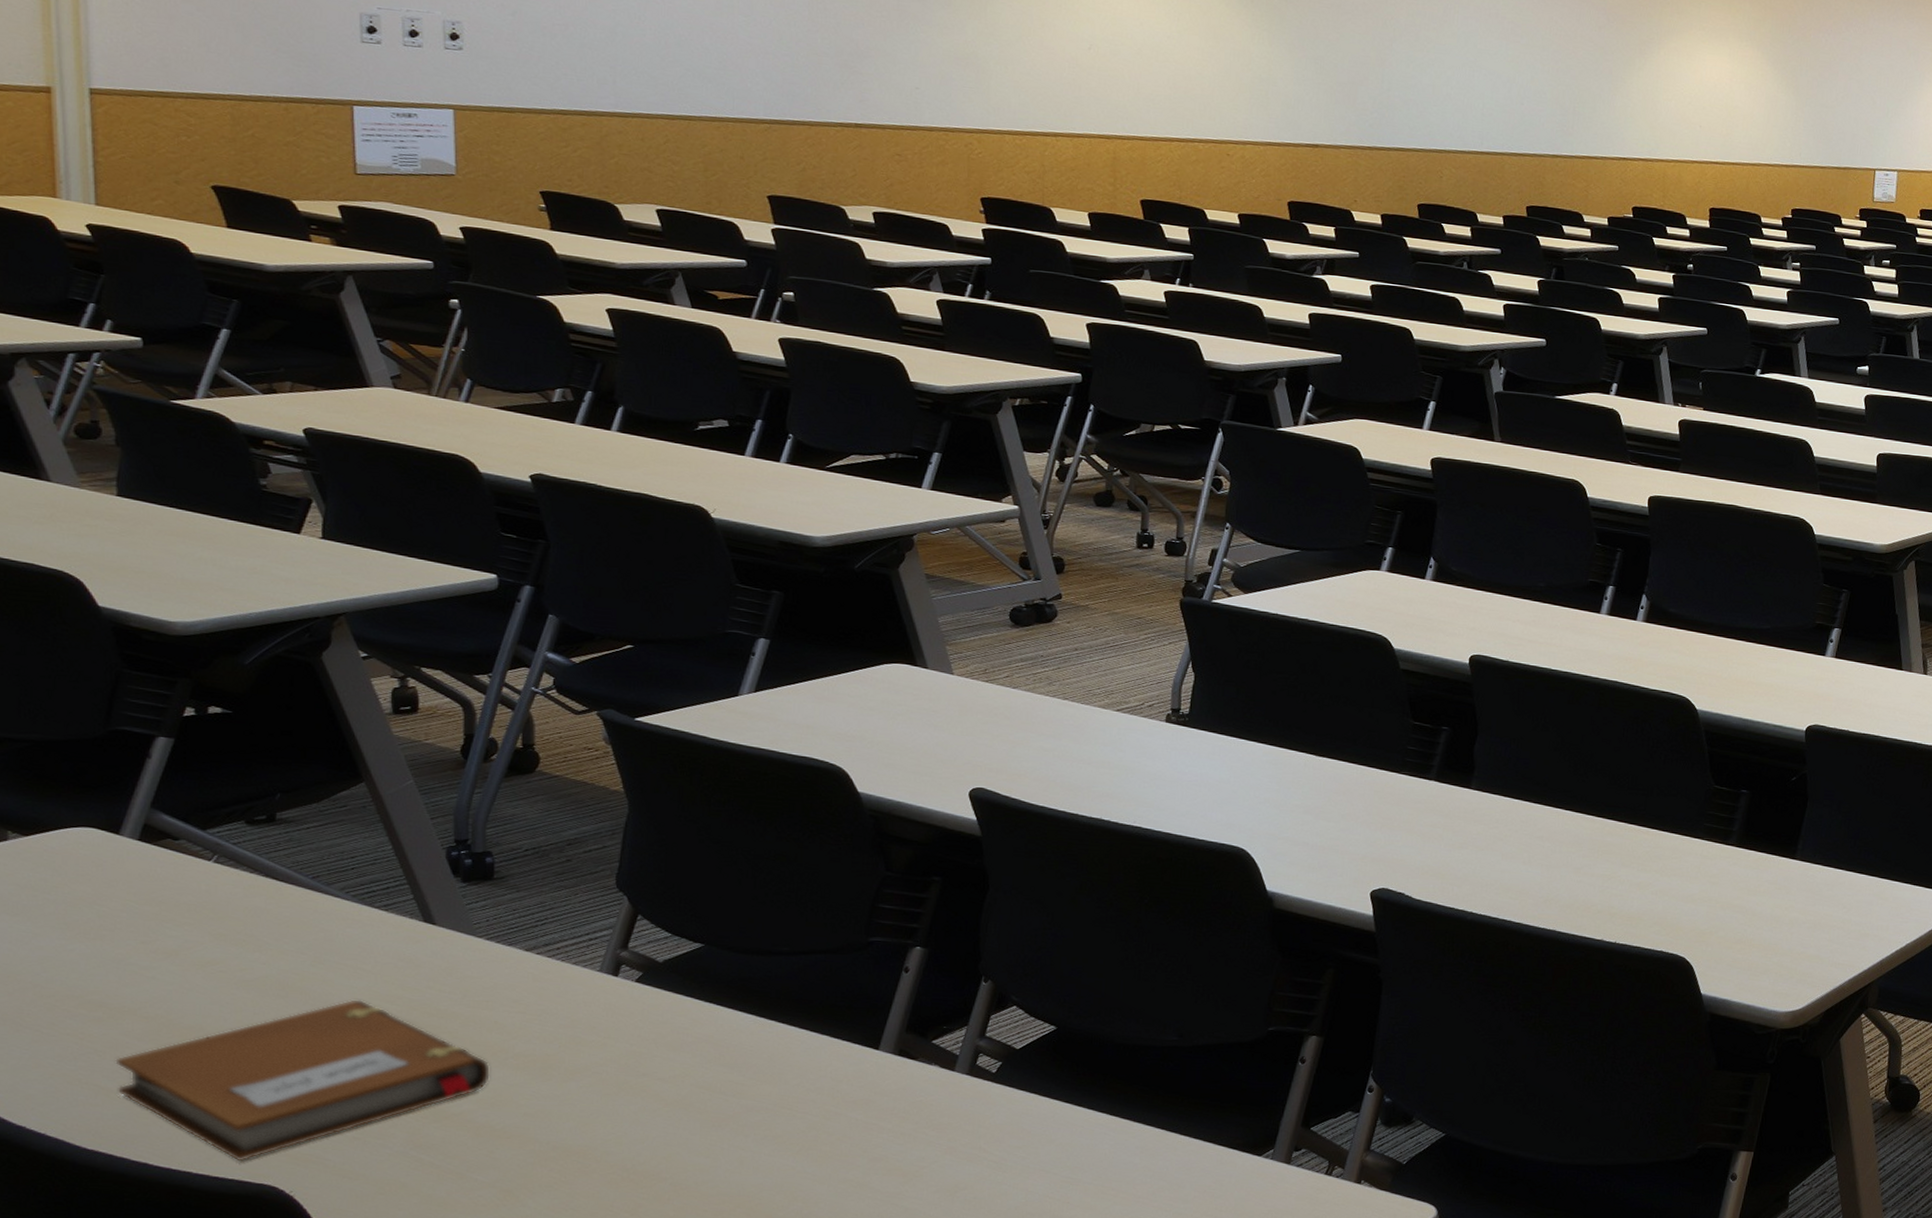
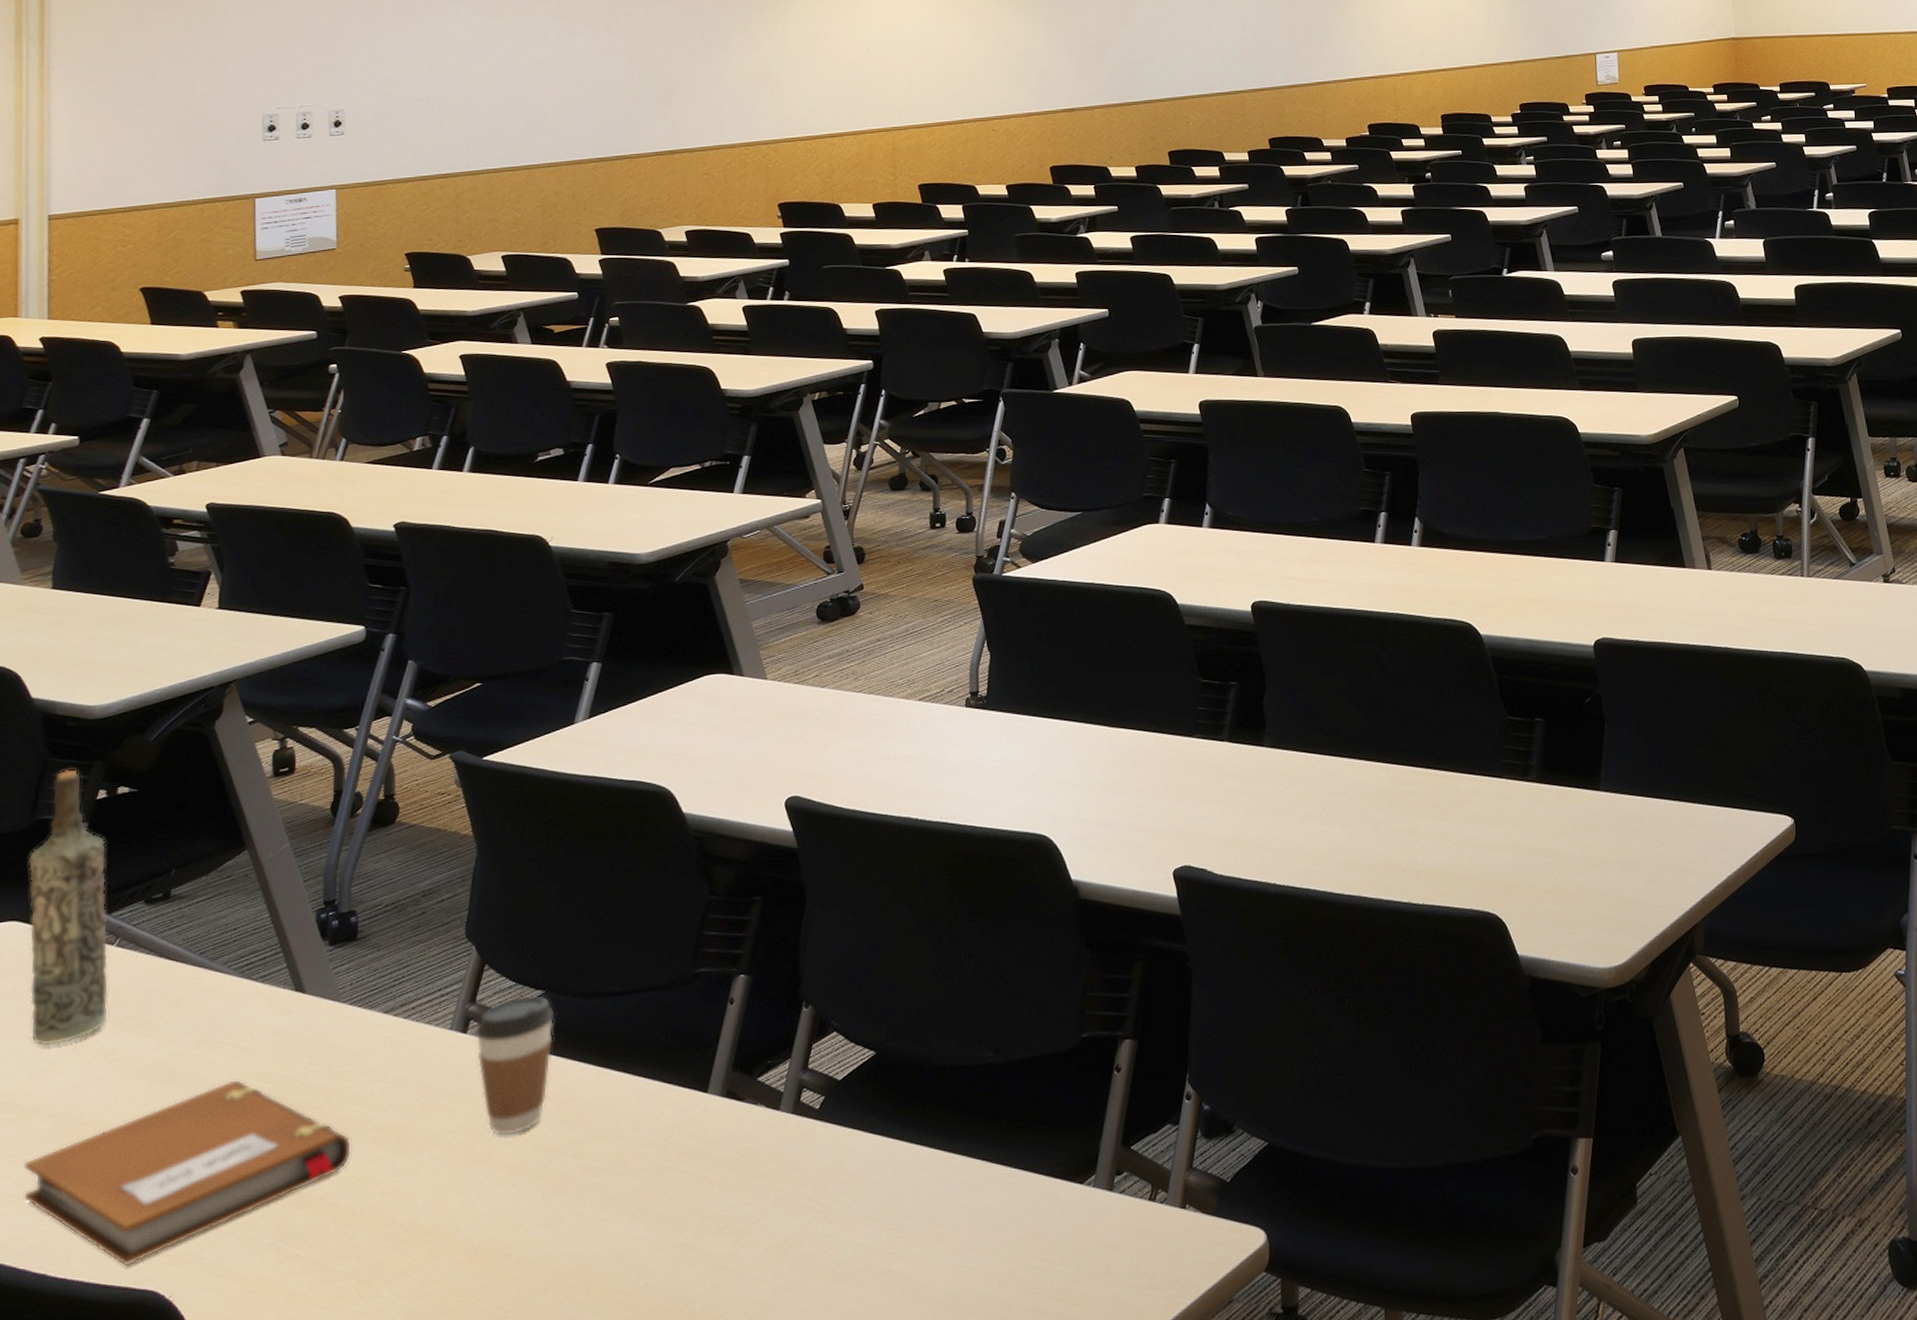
bottle: none [103,683,207,951] -> present [28,769,109,1046]
coffee cup: none [626,946,715,1073] -> present [474,994,555,1136]

